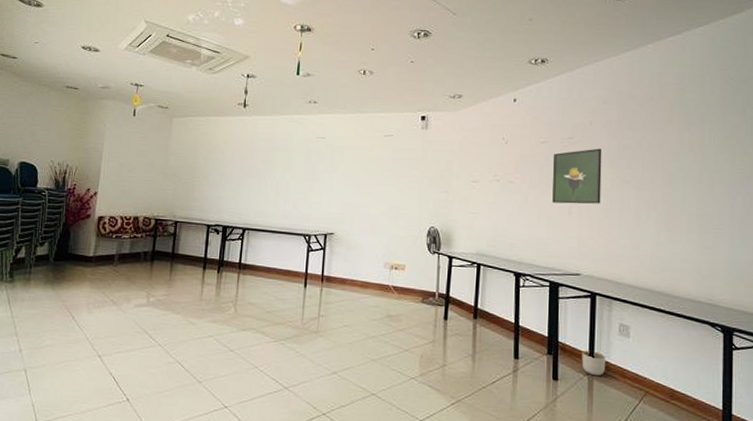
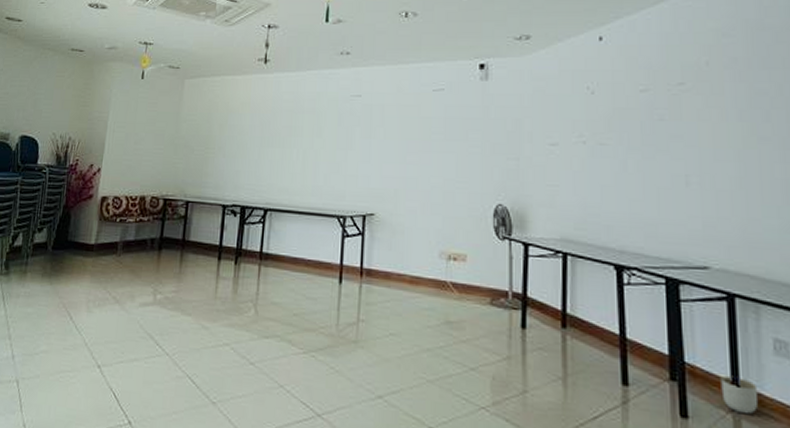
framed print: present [552,148,602,204] -> none [657,96,731,171]

